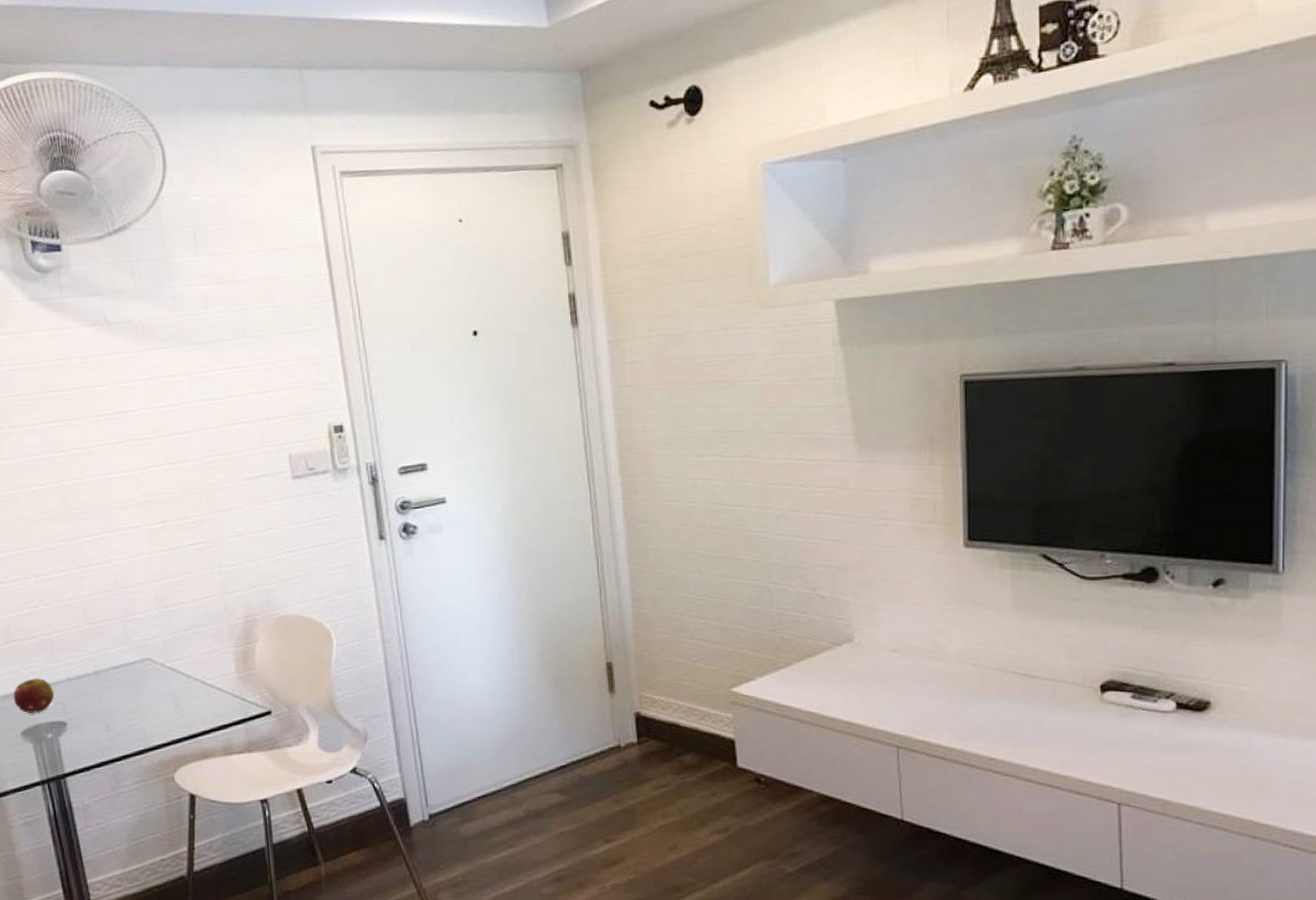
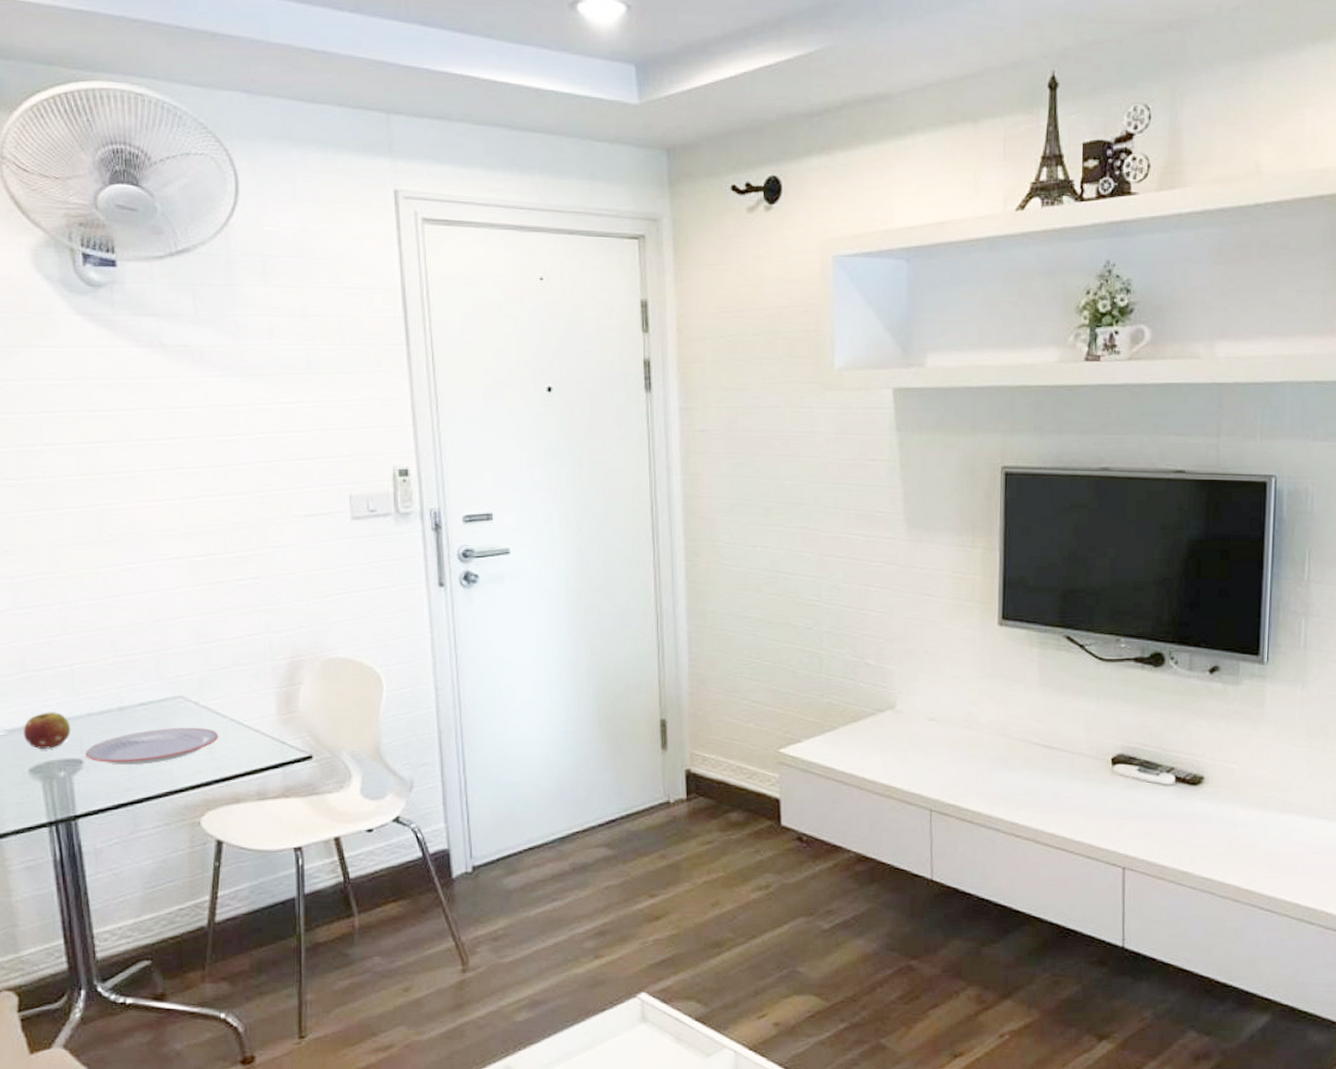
plate: none [68,687,185,726] -> present [85,727,219,766]

